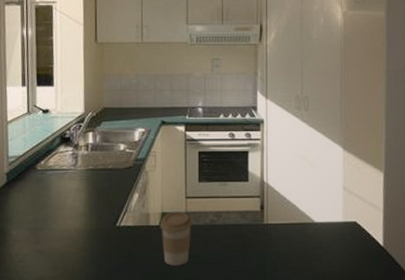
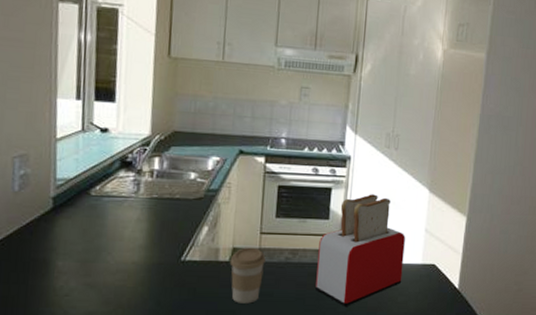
toaster: none [241,155,325,267] -> present [315,194,405,306]

